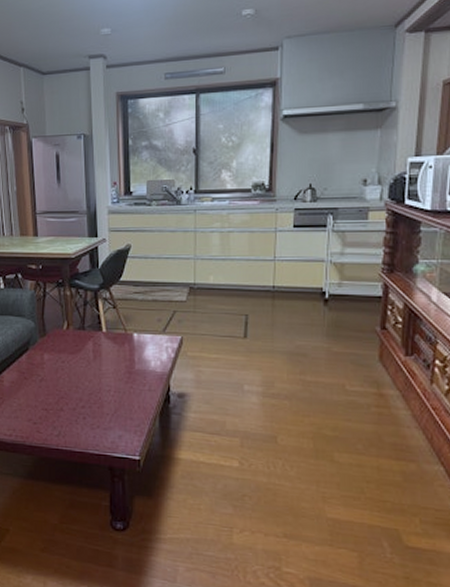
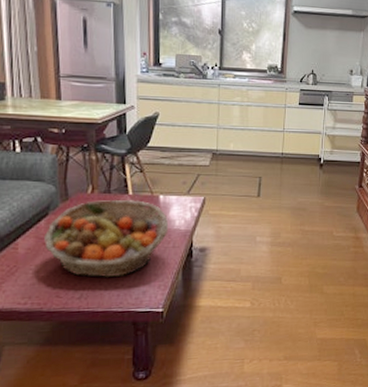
fruit basket: none [25,337,144,418] -> present [43,200,169,278]

